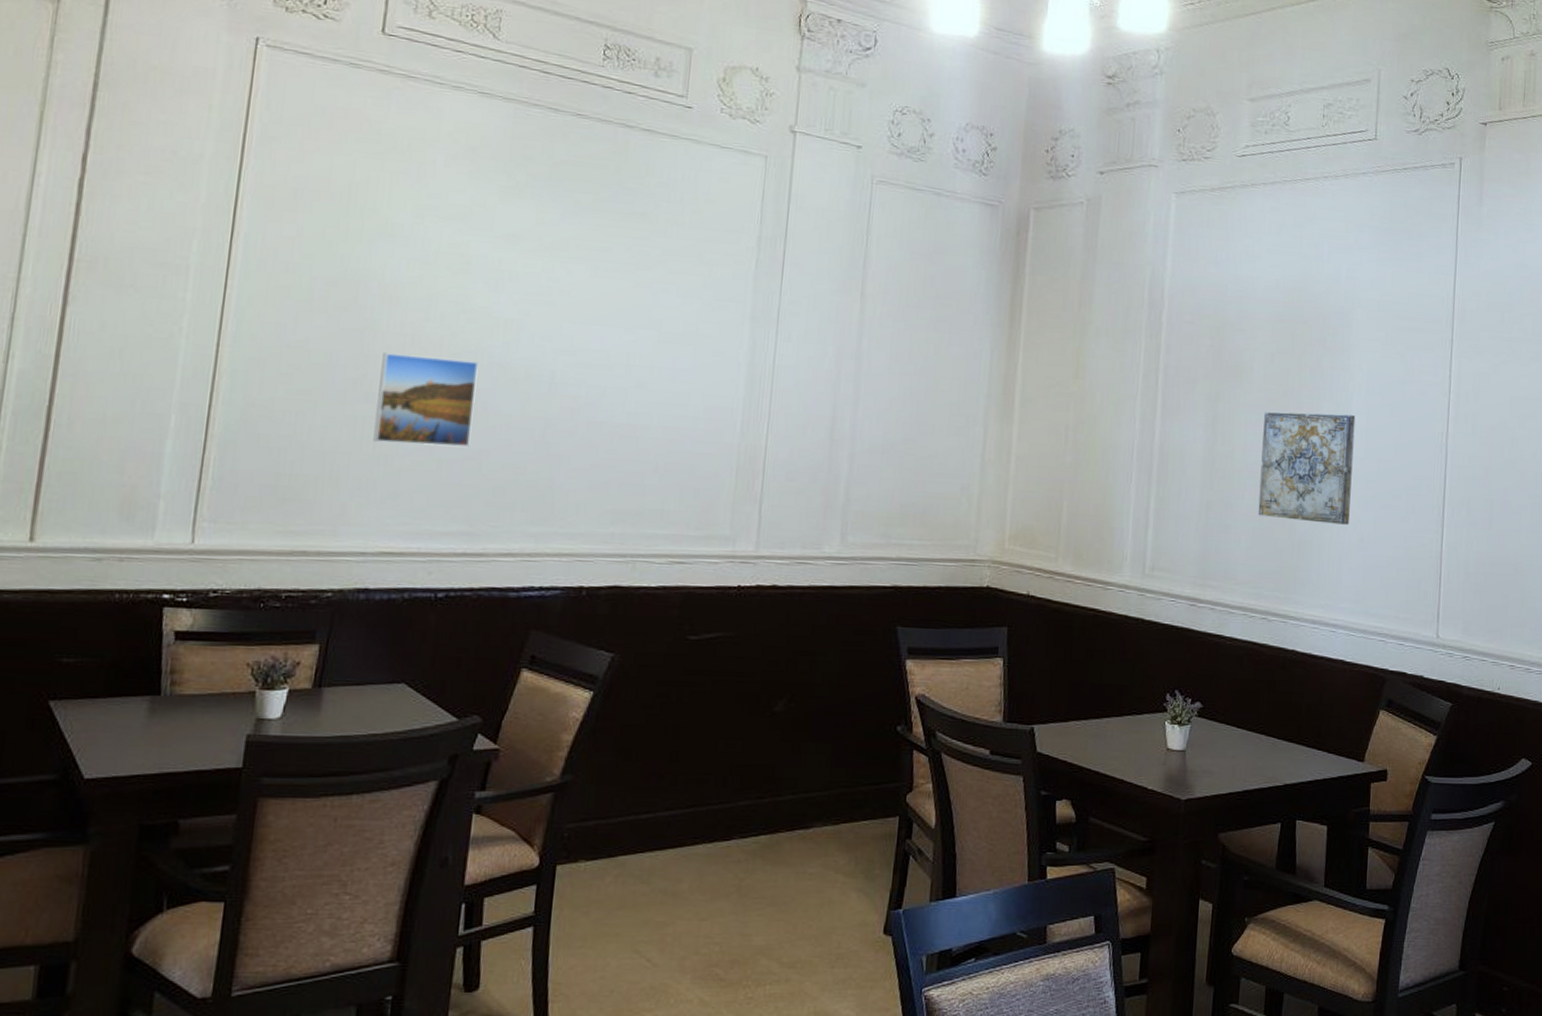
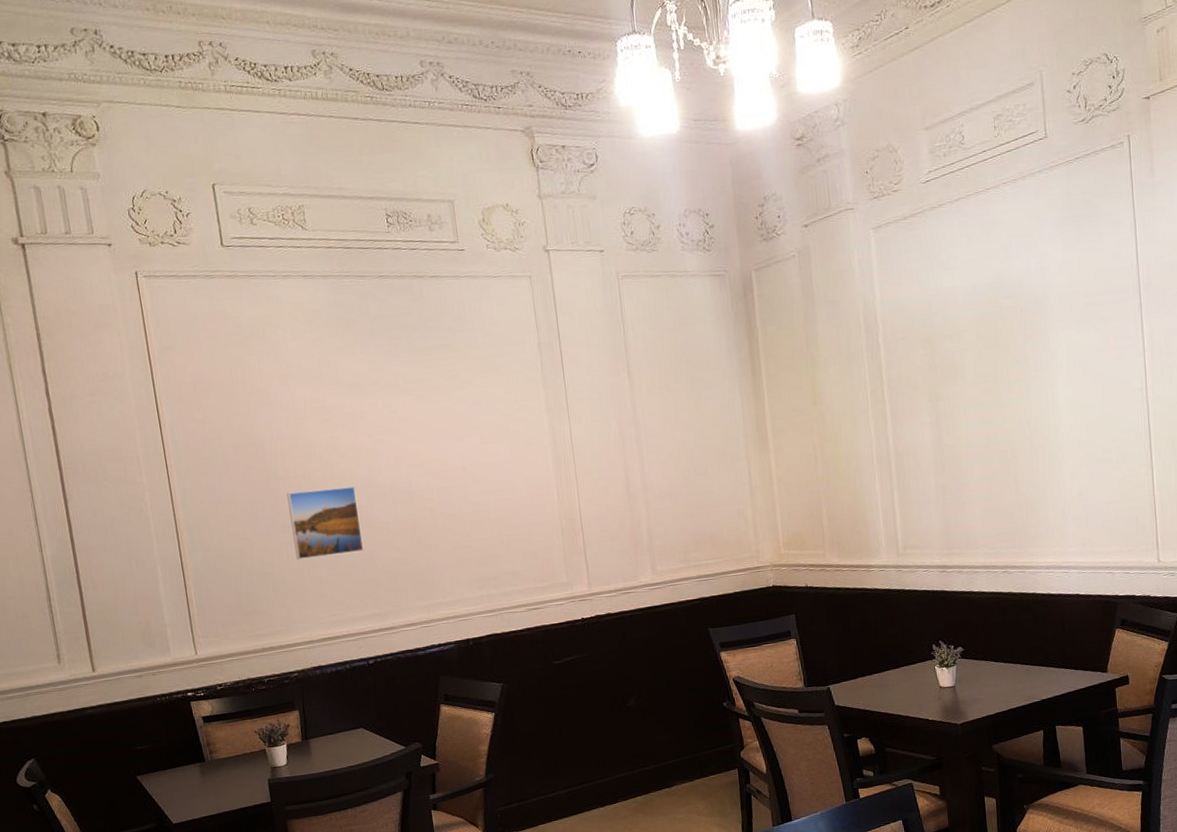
wall art: present [1258,411,1356,525] -> none [980,388,1068,489]

